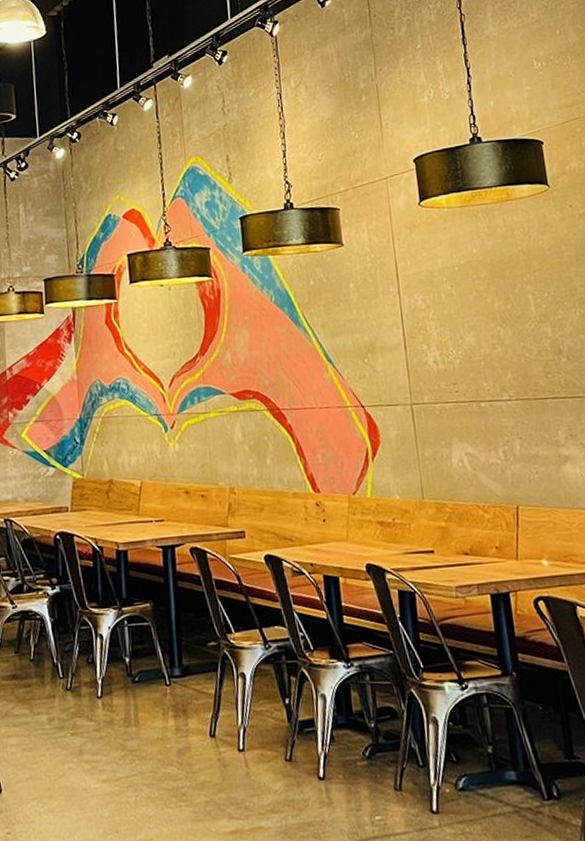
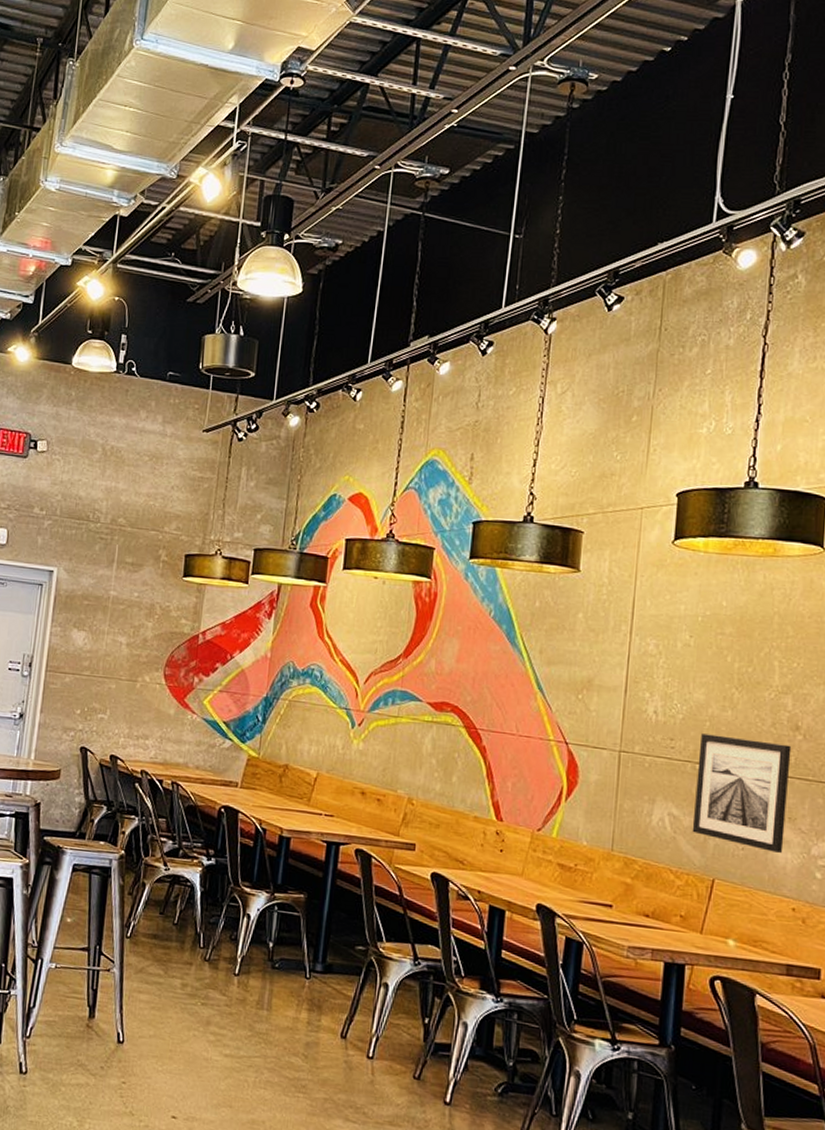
wall art: none [479,368,572,470] -> present [692,733,792,853]

